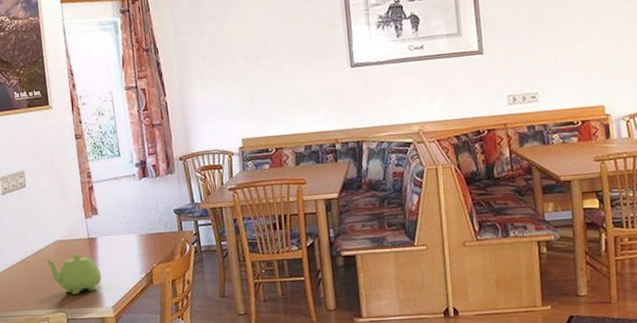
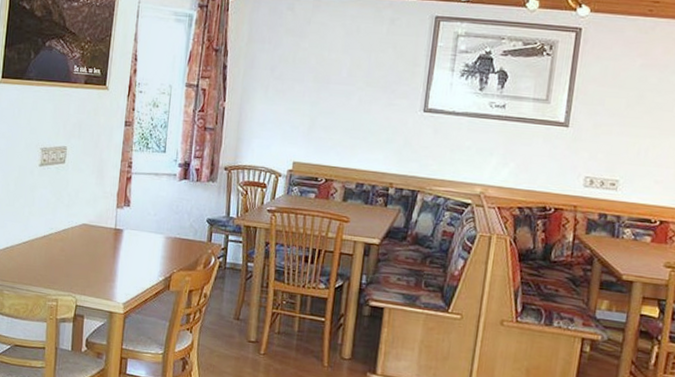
teapot: present [45,254,102,294] -> none [67,241,120,283]

